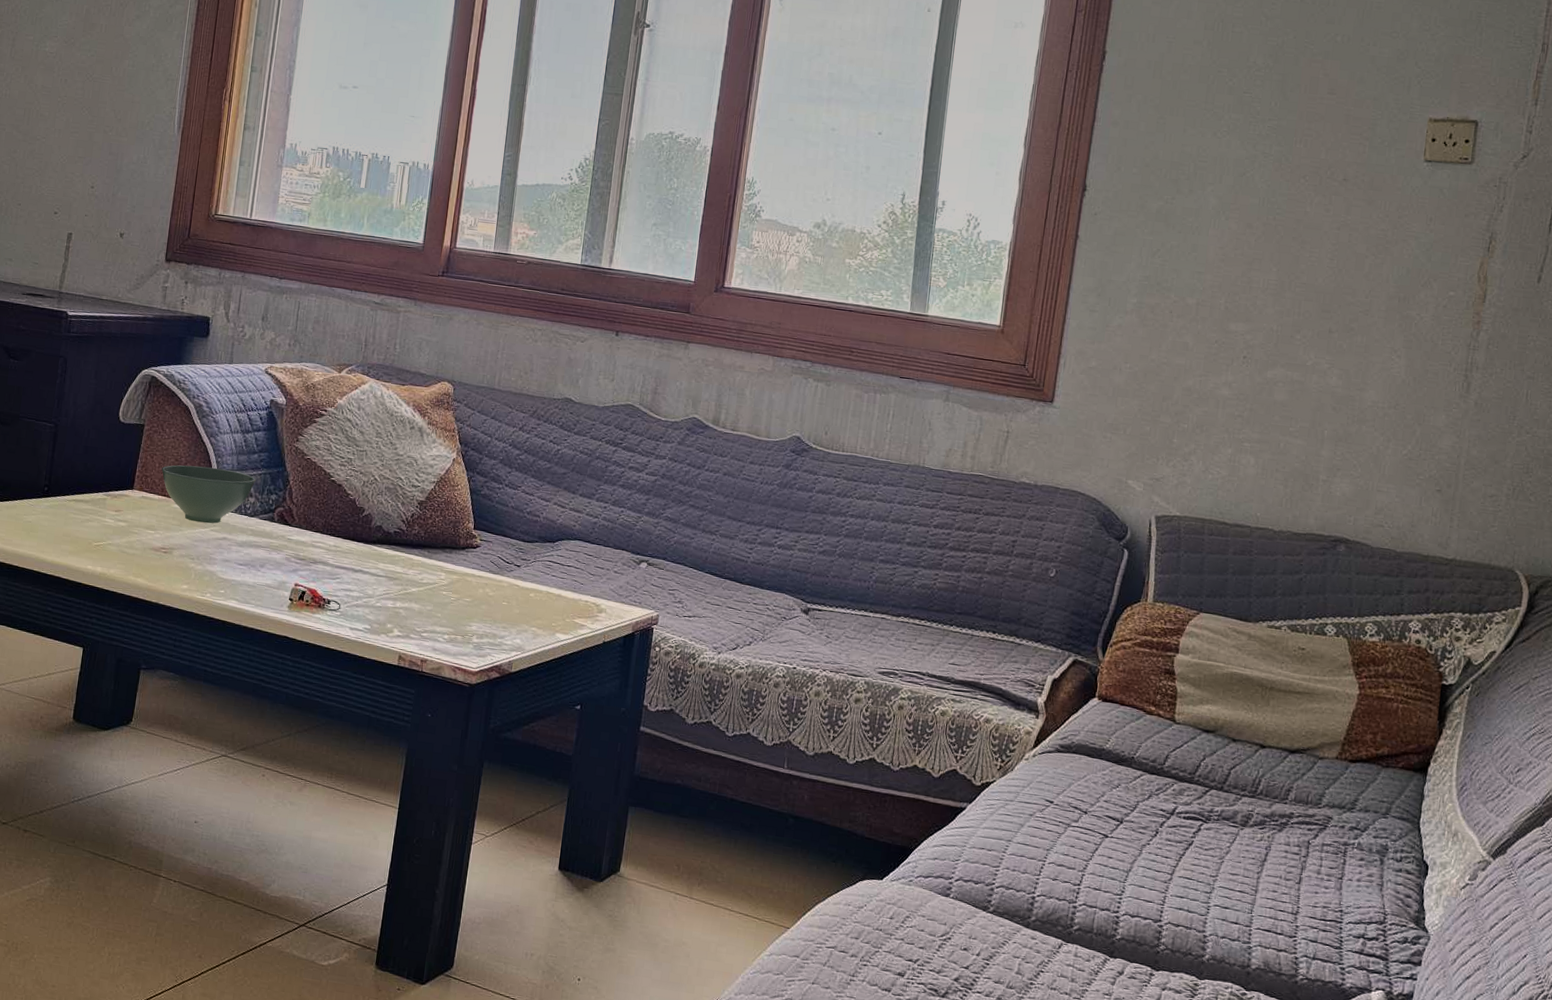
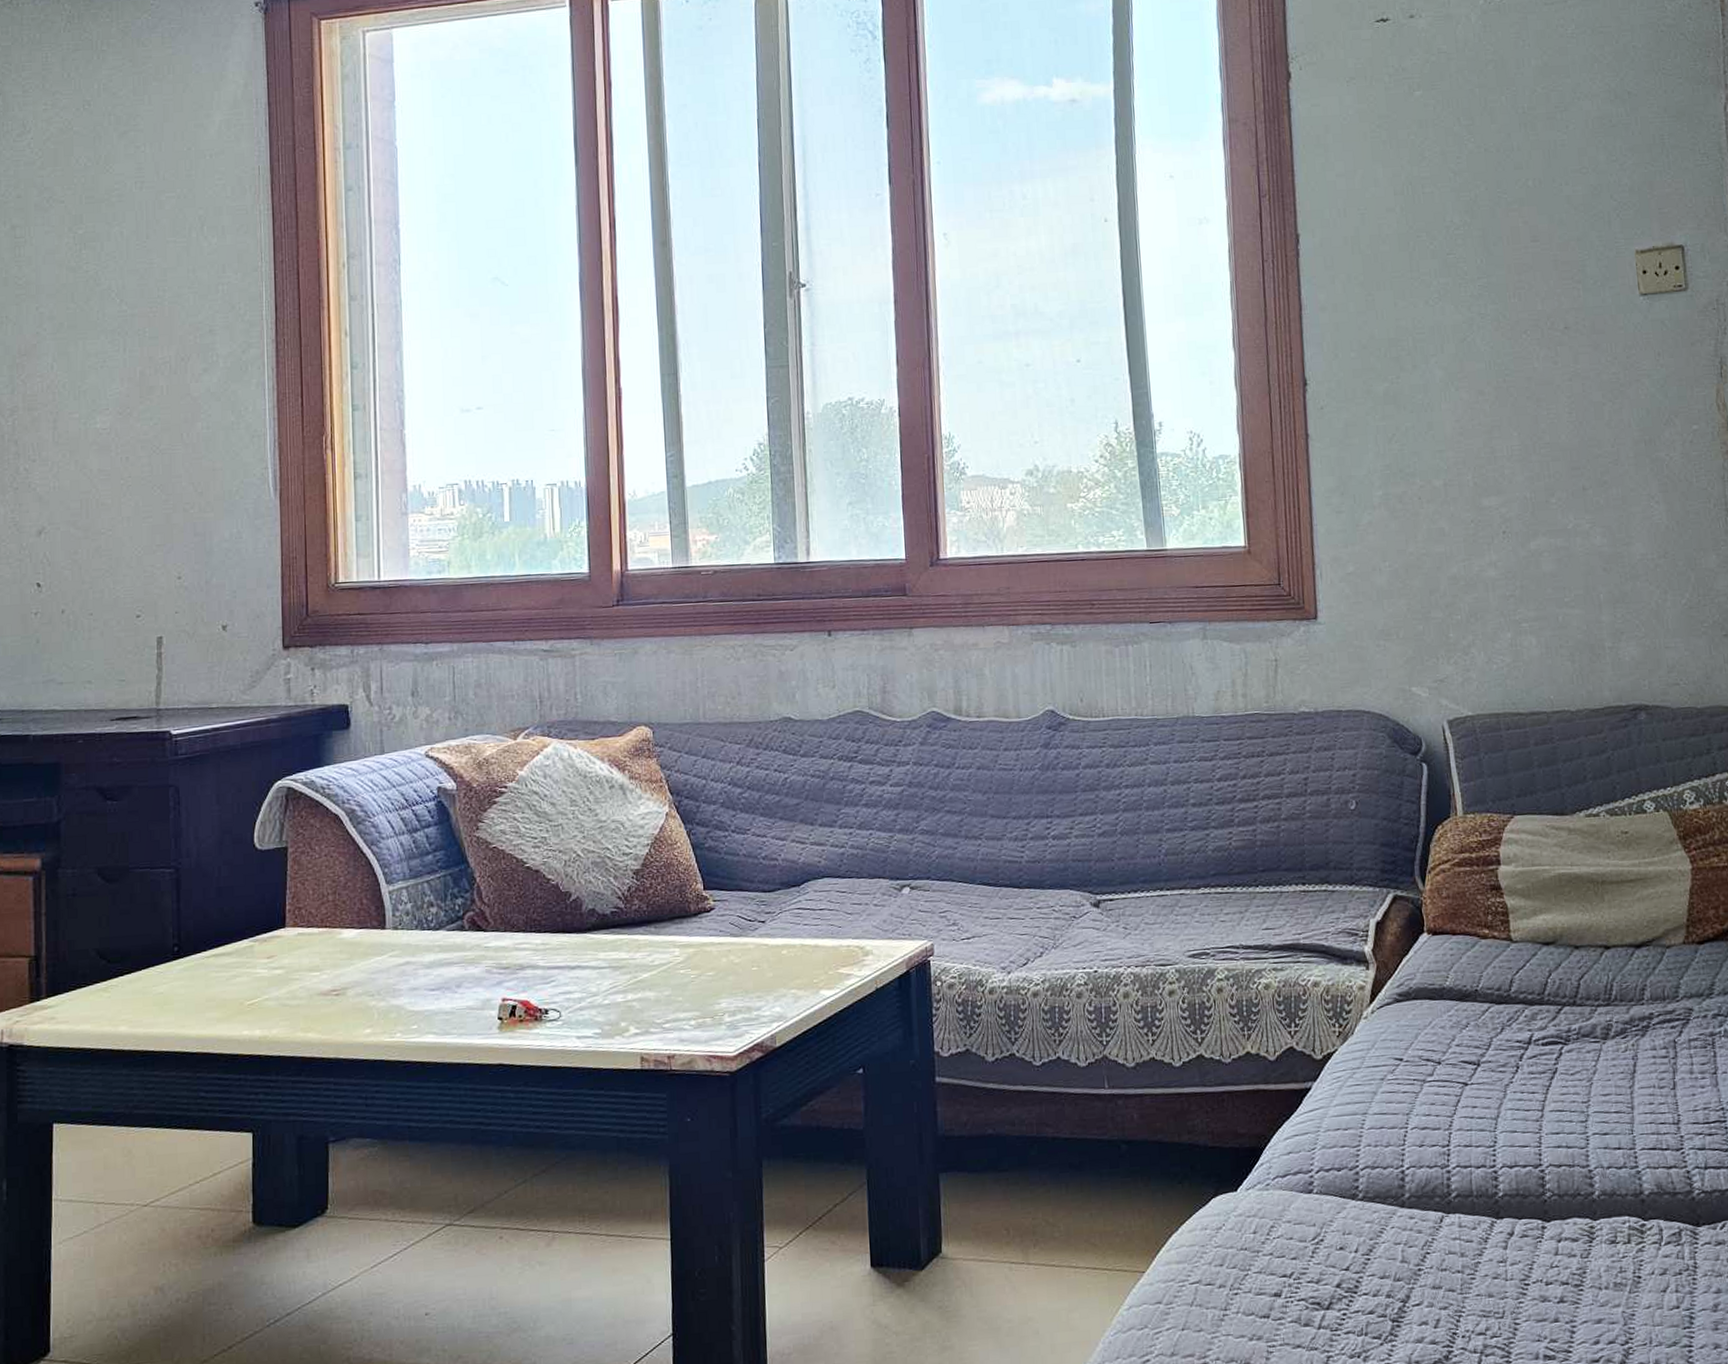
bowl: present [161,465,257,524] -> none [317,880,436,951]

